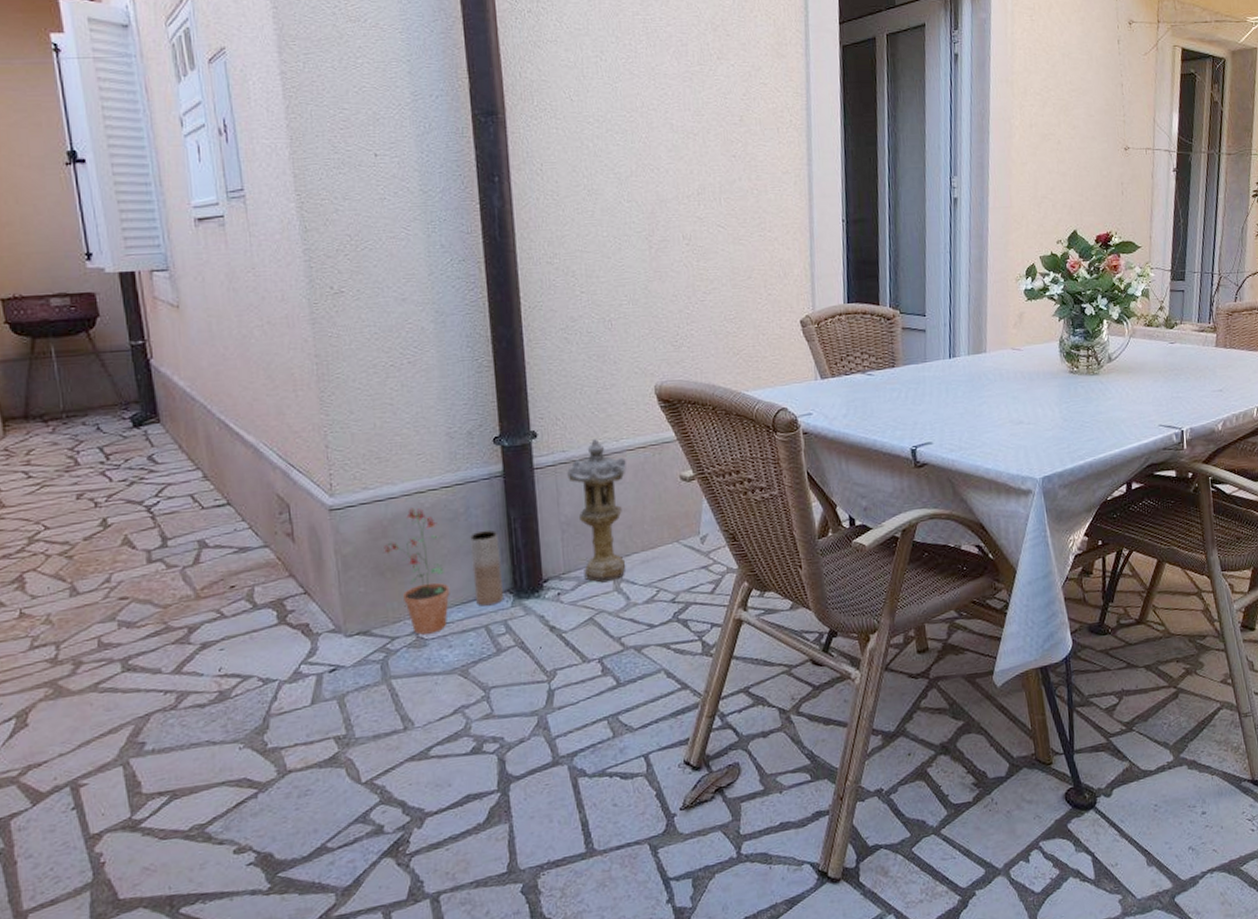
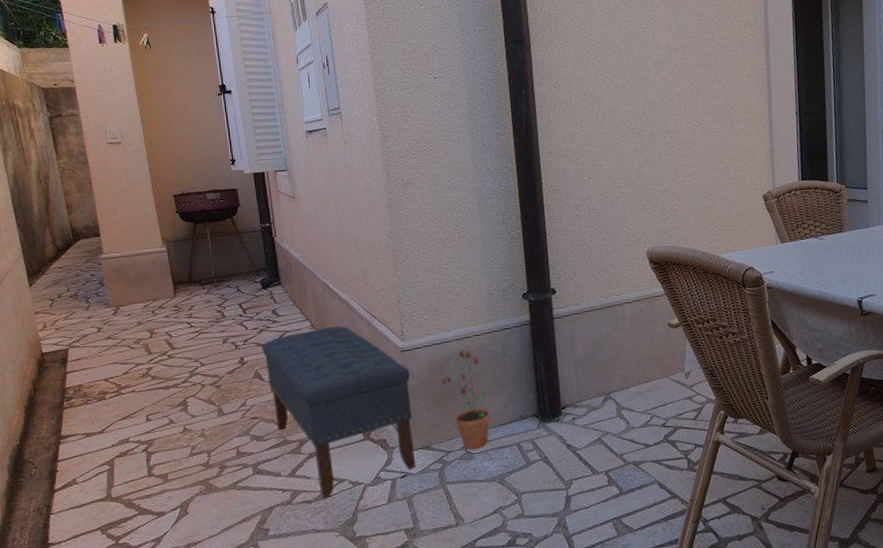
bench: none [132,477,350,700] -> present [261,325,416,498]
vase: present [470,530,503,607] -> none [506,367,531,428]
lantern: present [567,439,626,583] -> none [579,294,626,410]

